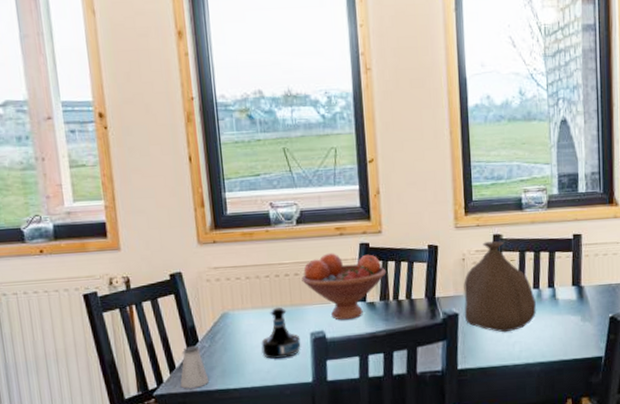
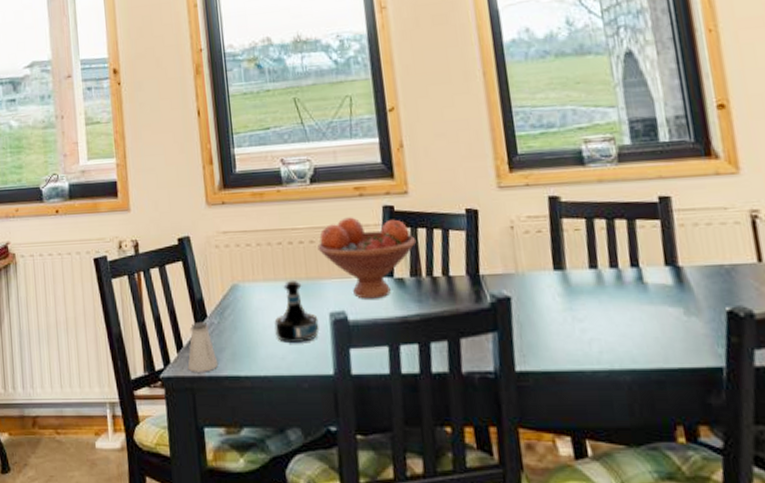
bag: present [464,240,536,333] -> none [514,204,617,326]

